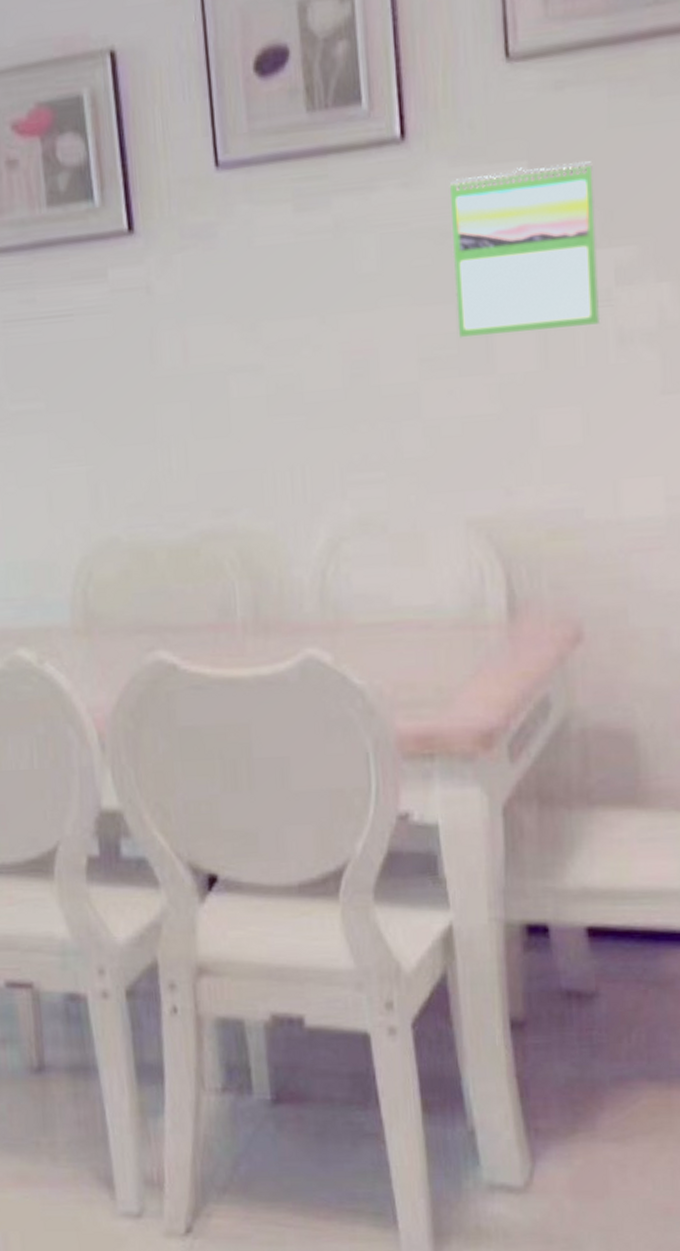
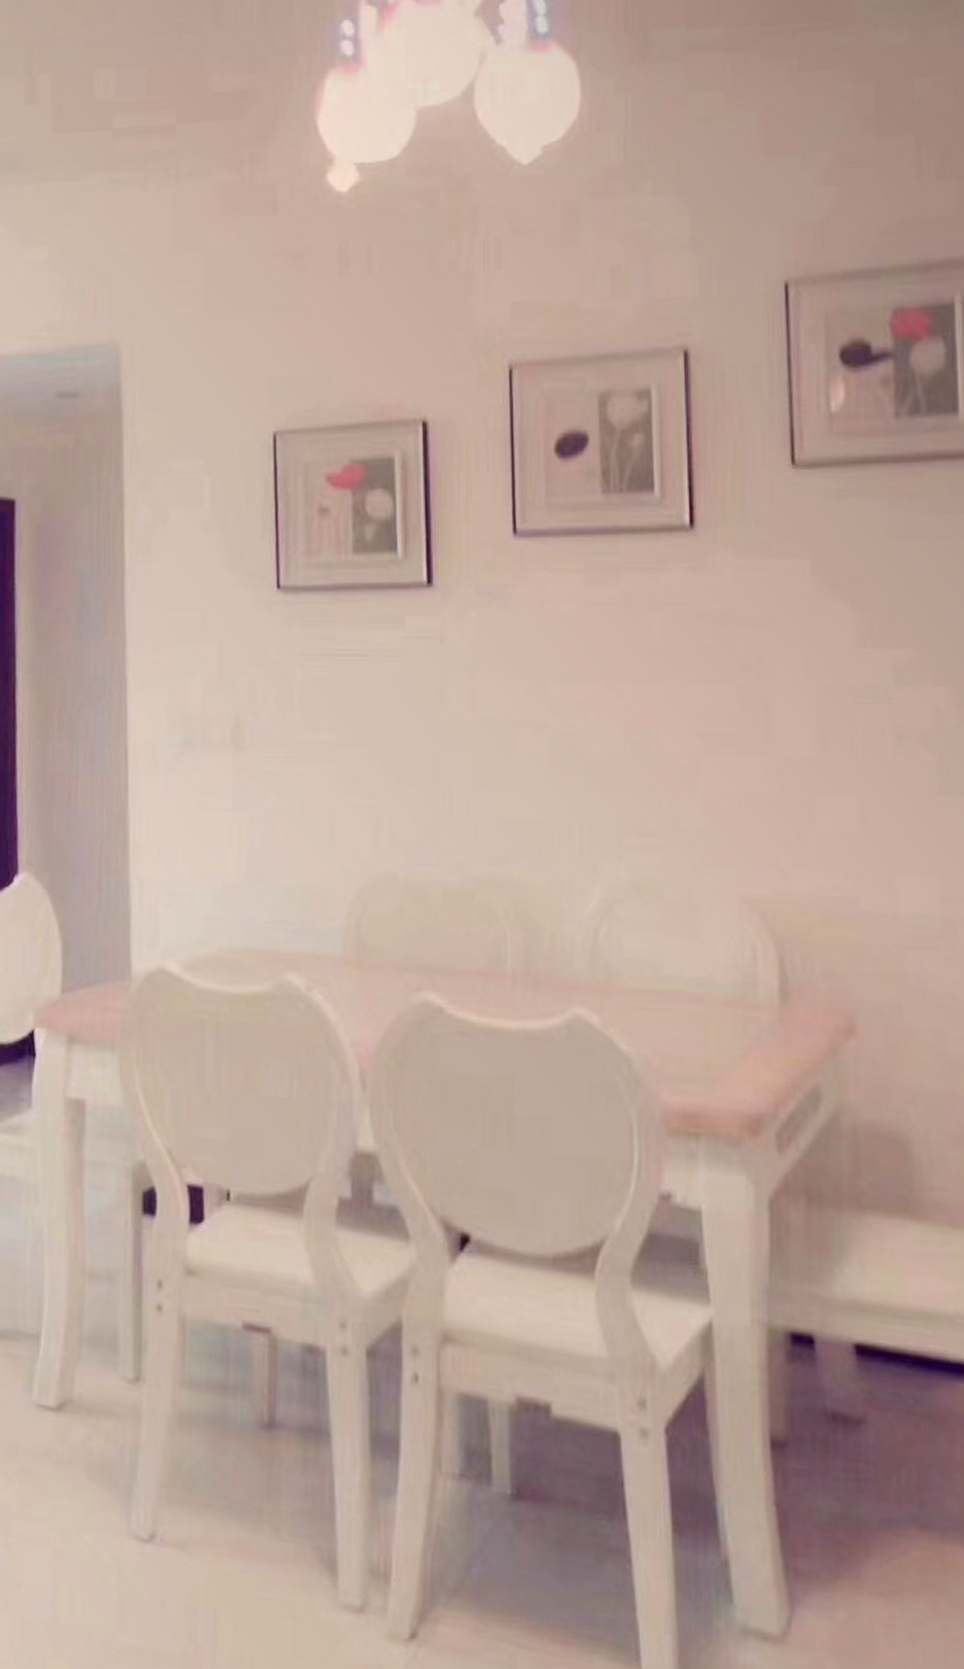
calendar: present [450,161,601,338] -> none [735,565,879,719]

